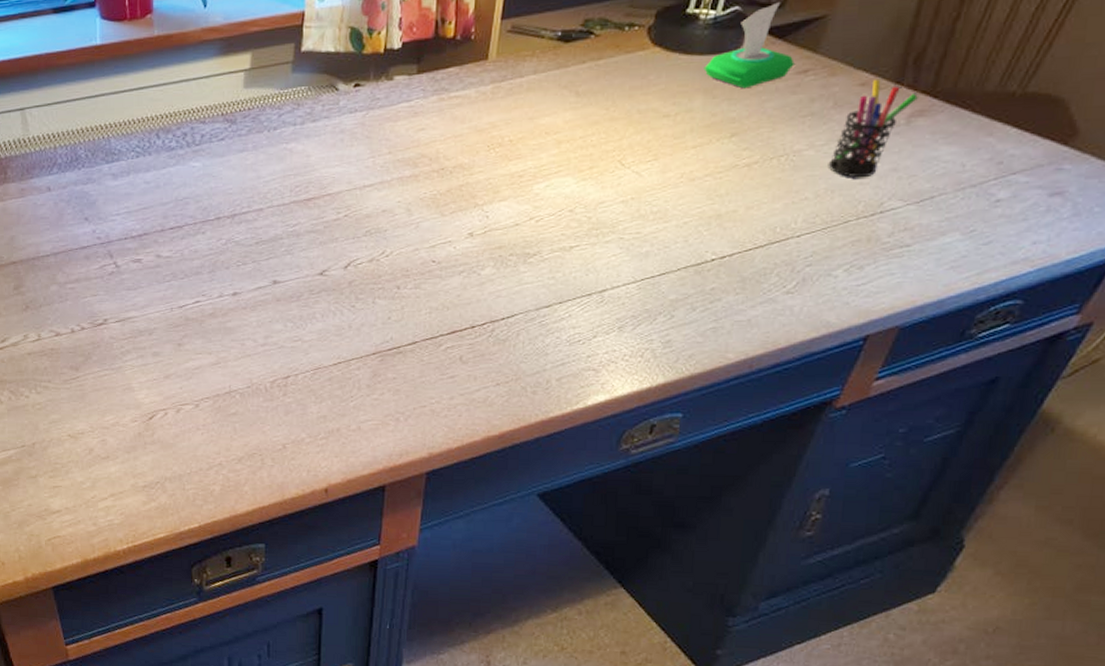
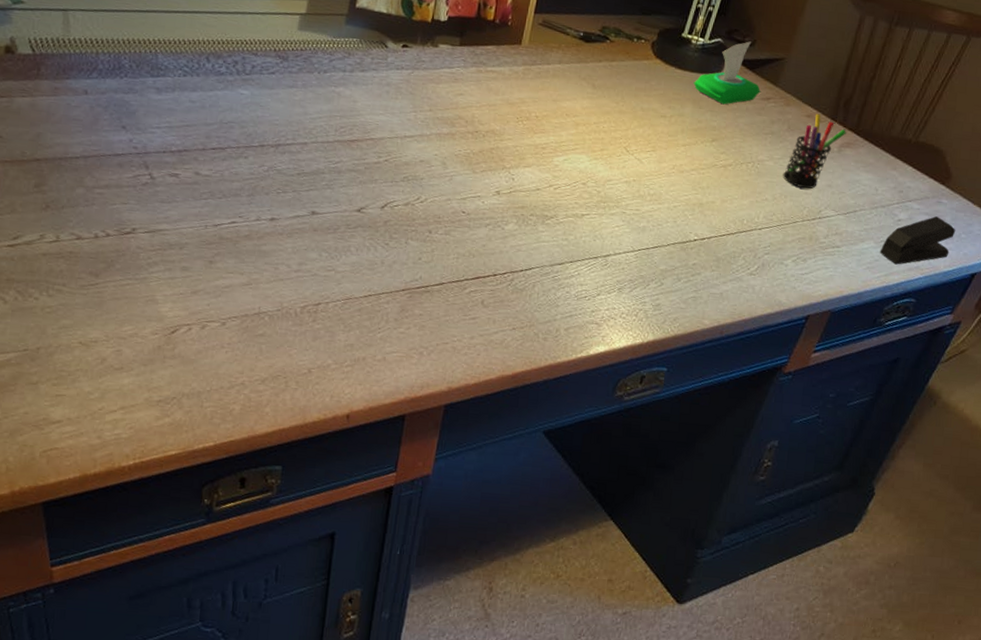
stapler: none [968,189,1085,259] -> present [879,216,956,265]

